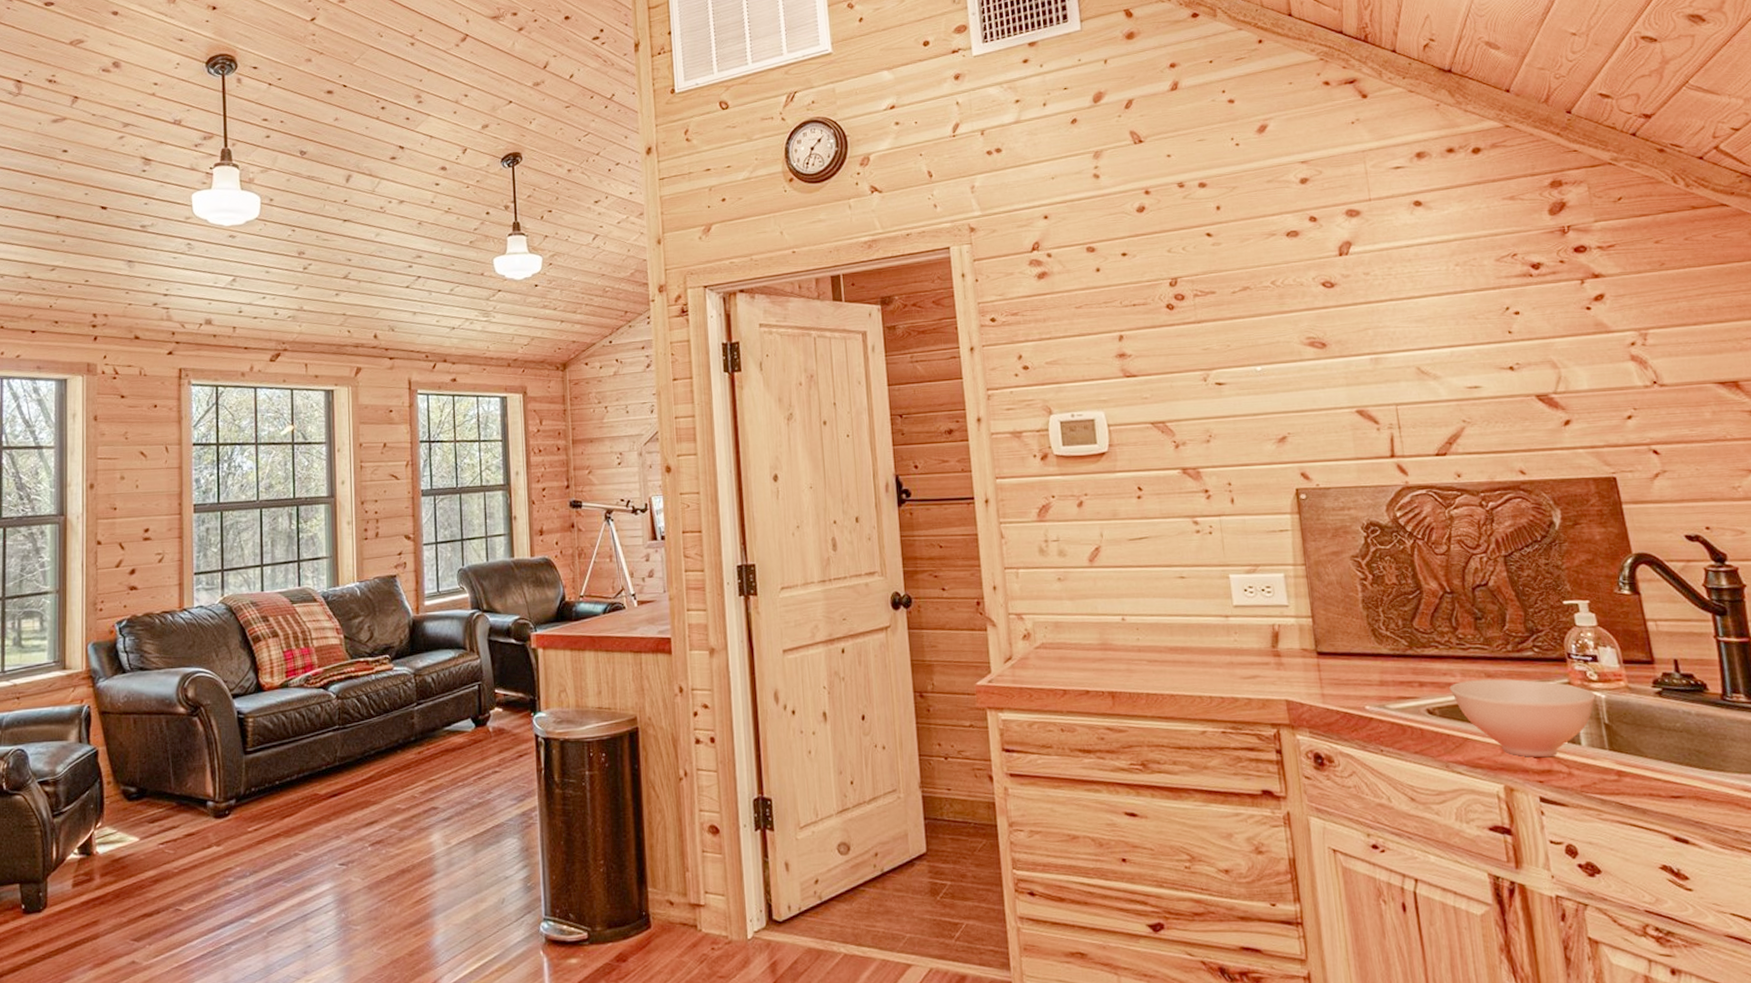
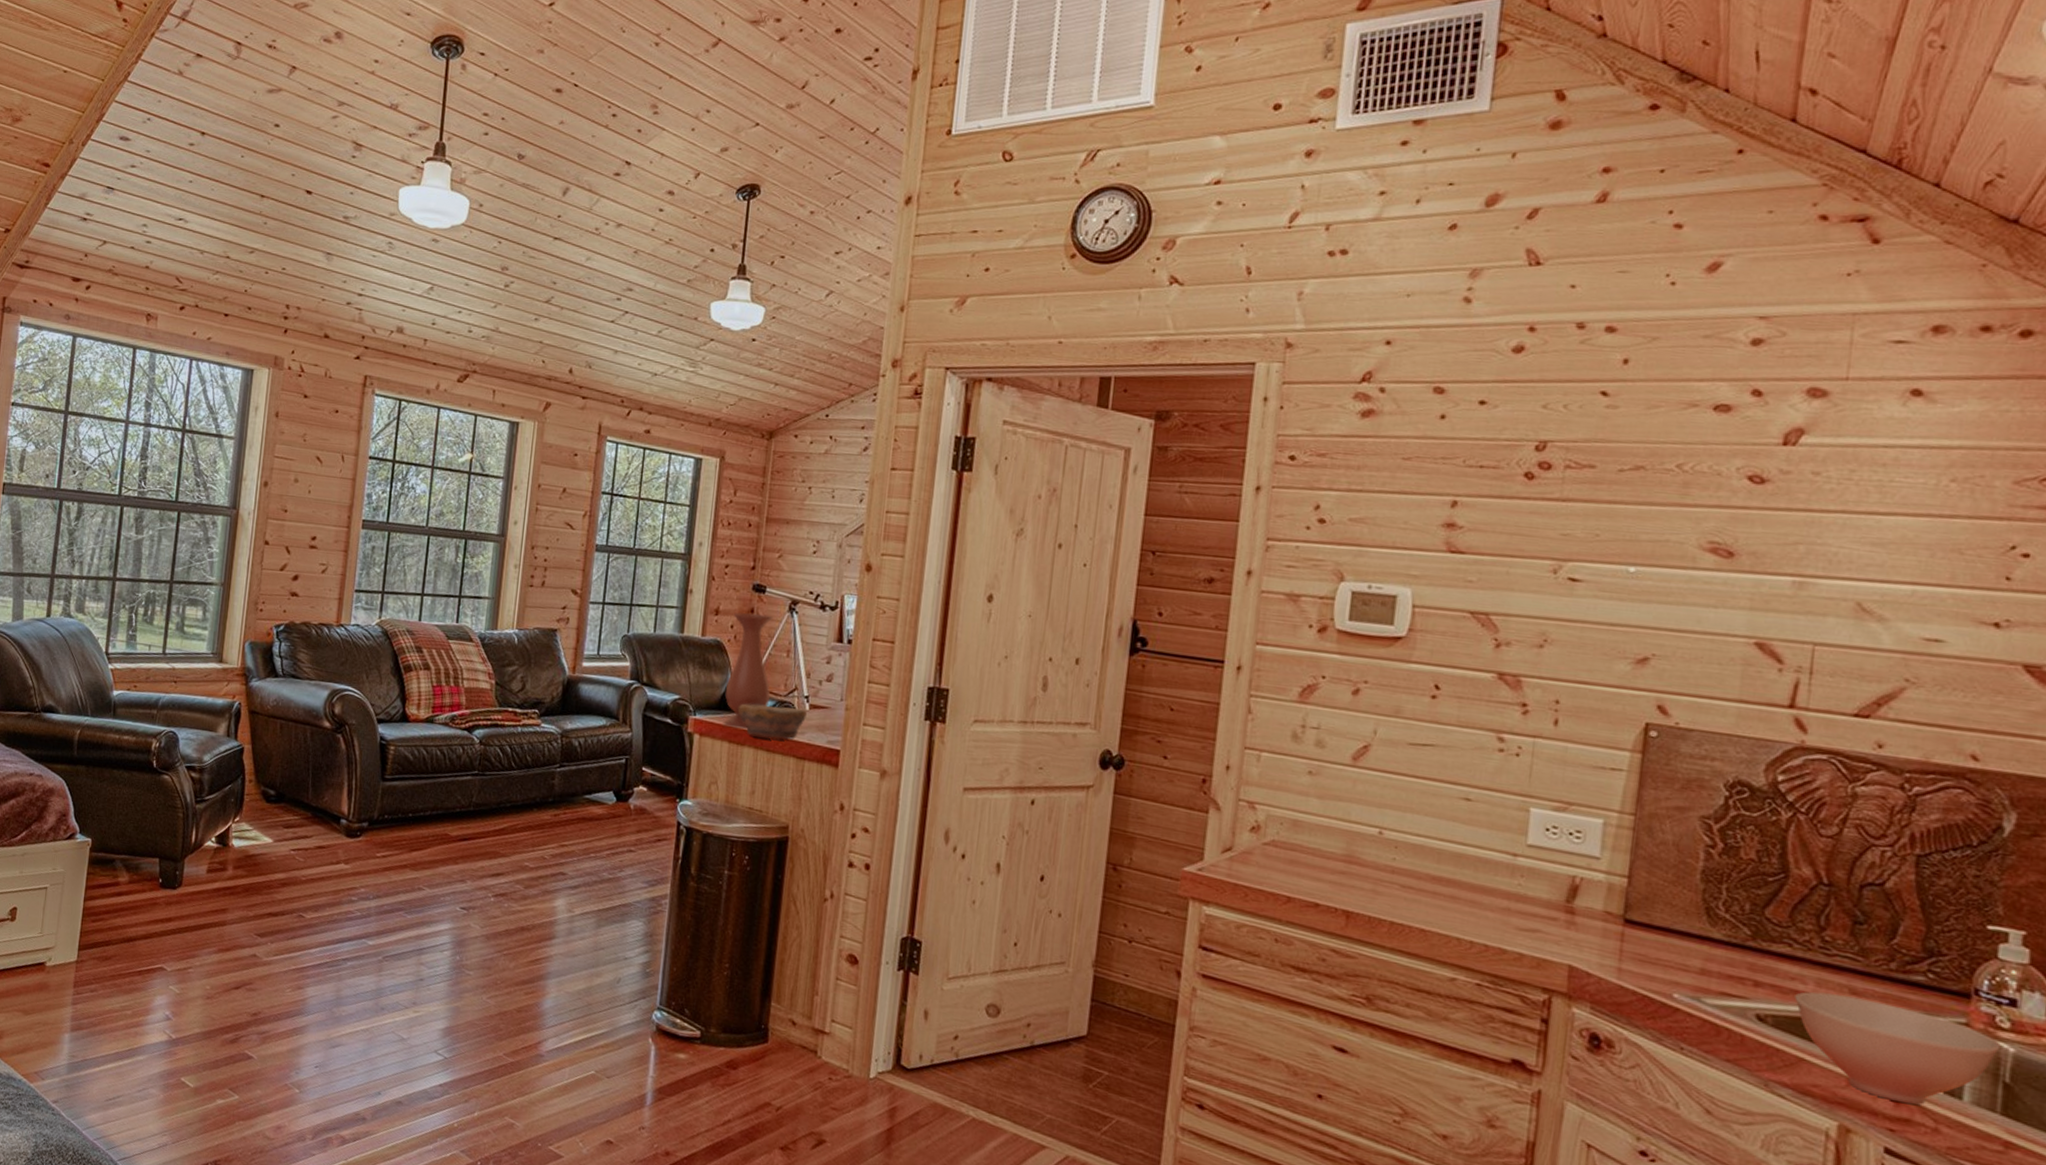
vase: none [556,526,602,636] -> present [723,612,774,730]
bowl: none [573,606,636,641] -> present [737,703,807,740]

